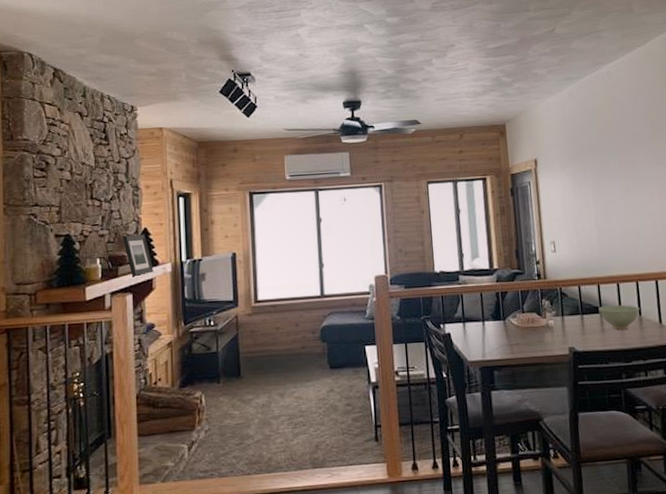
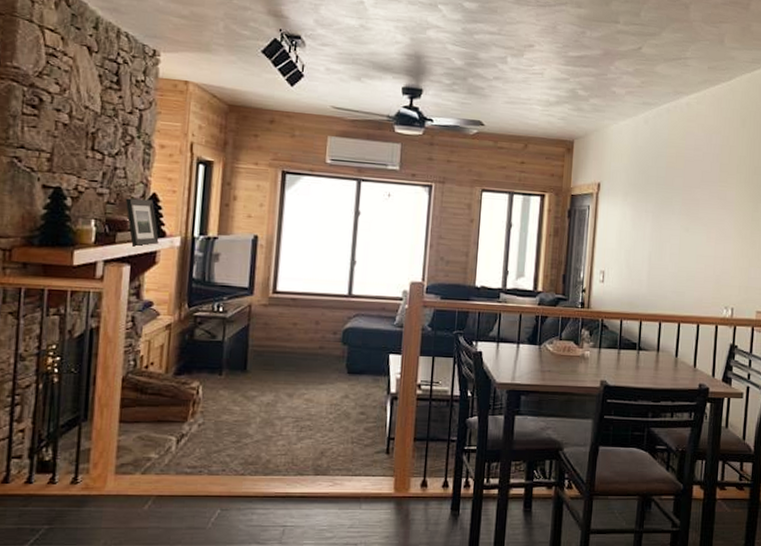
bowl: present [598,305,640,330] -> none [636,343,677,369]

